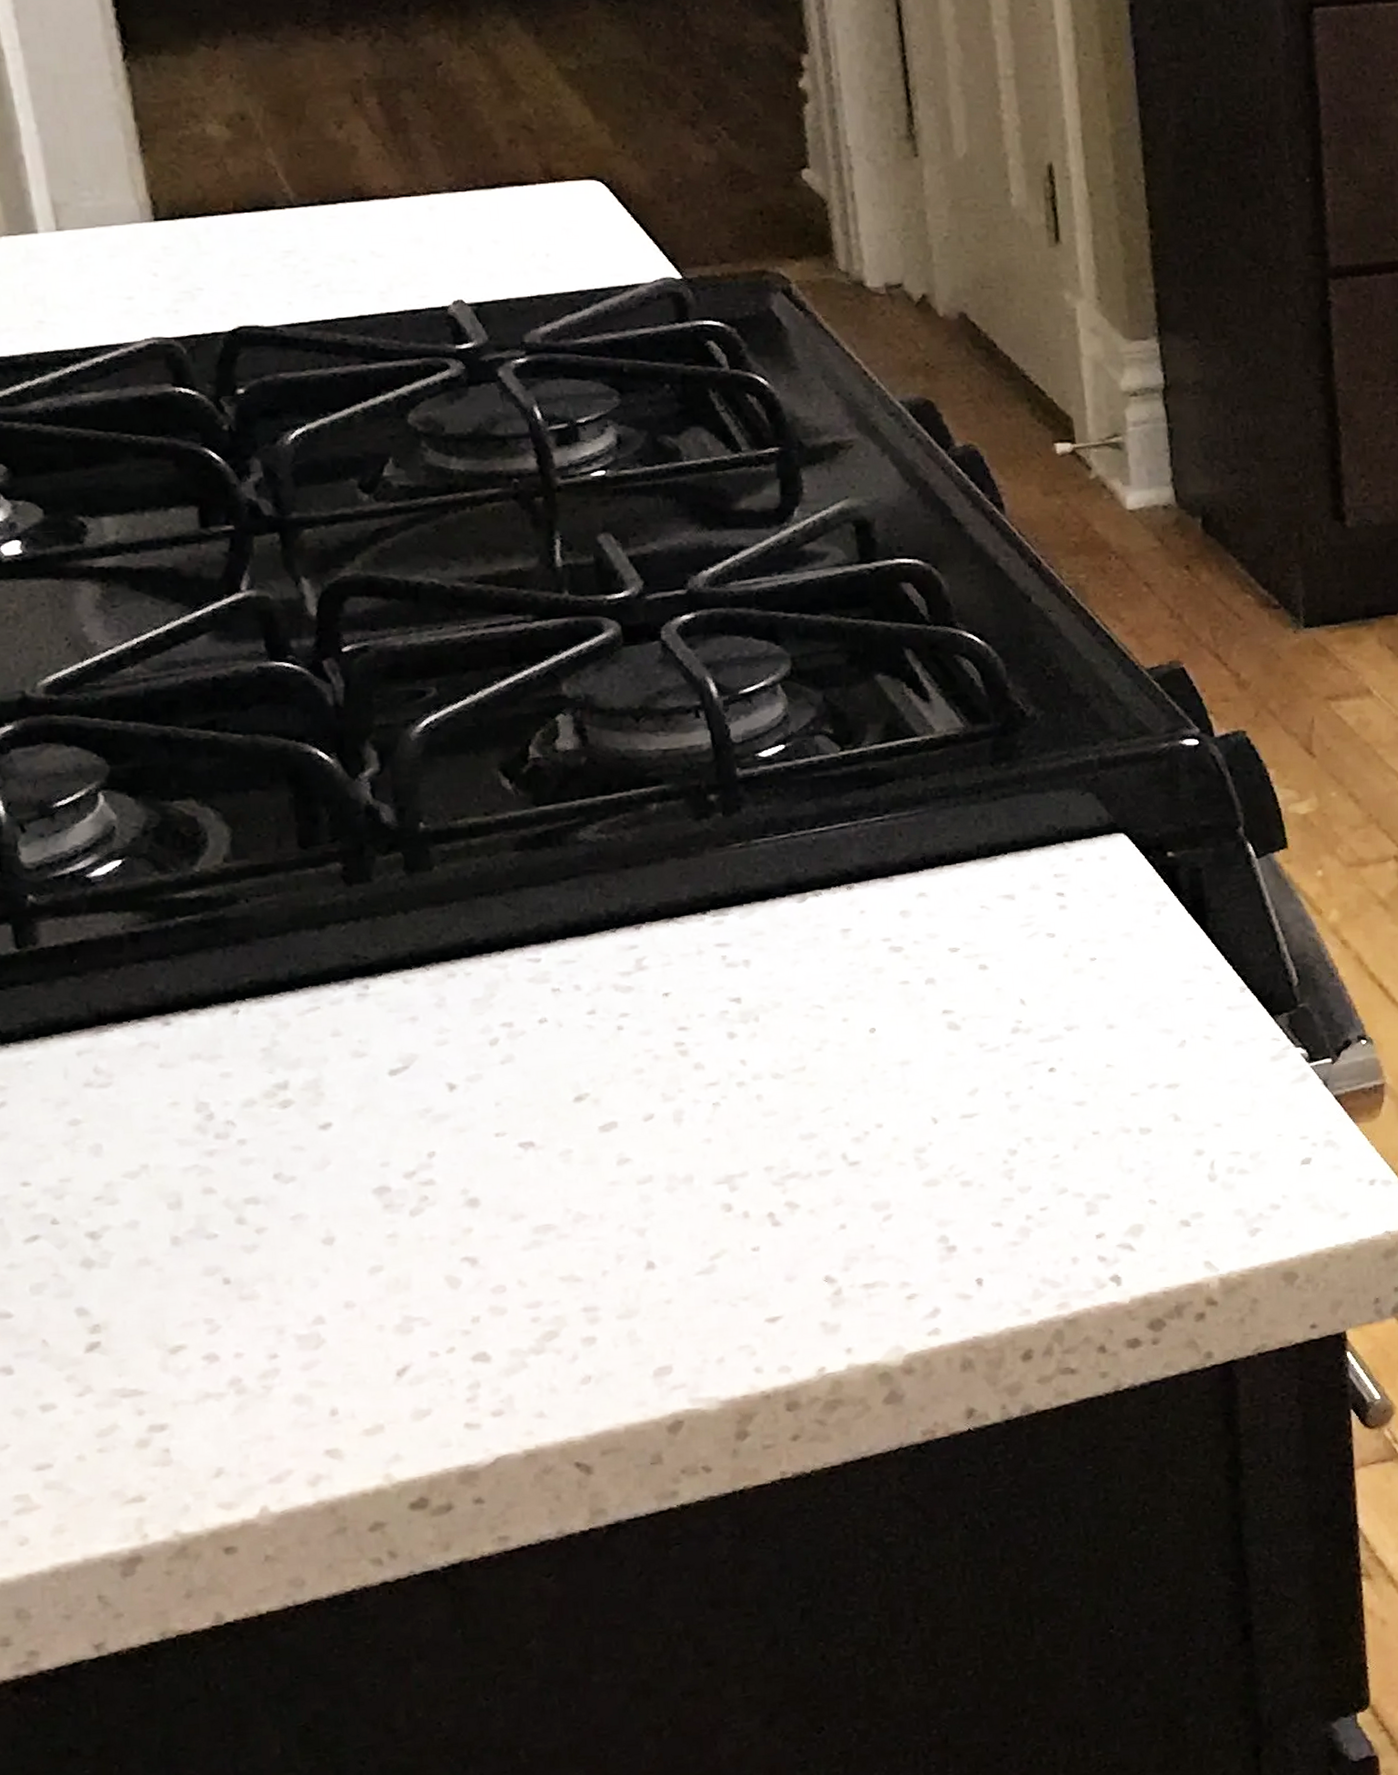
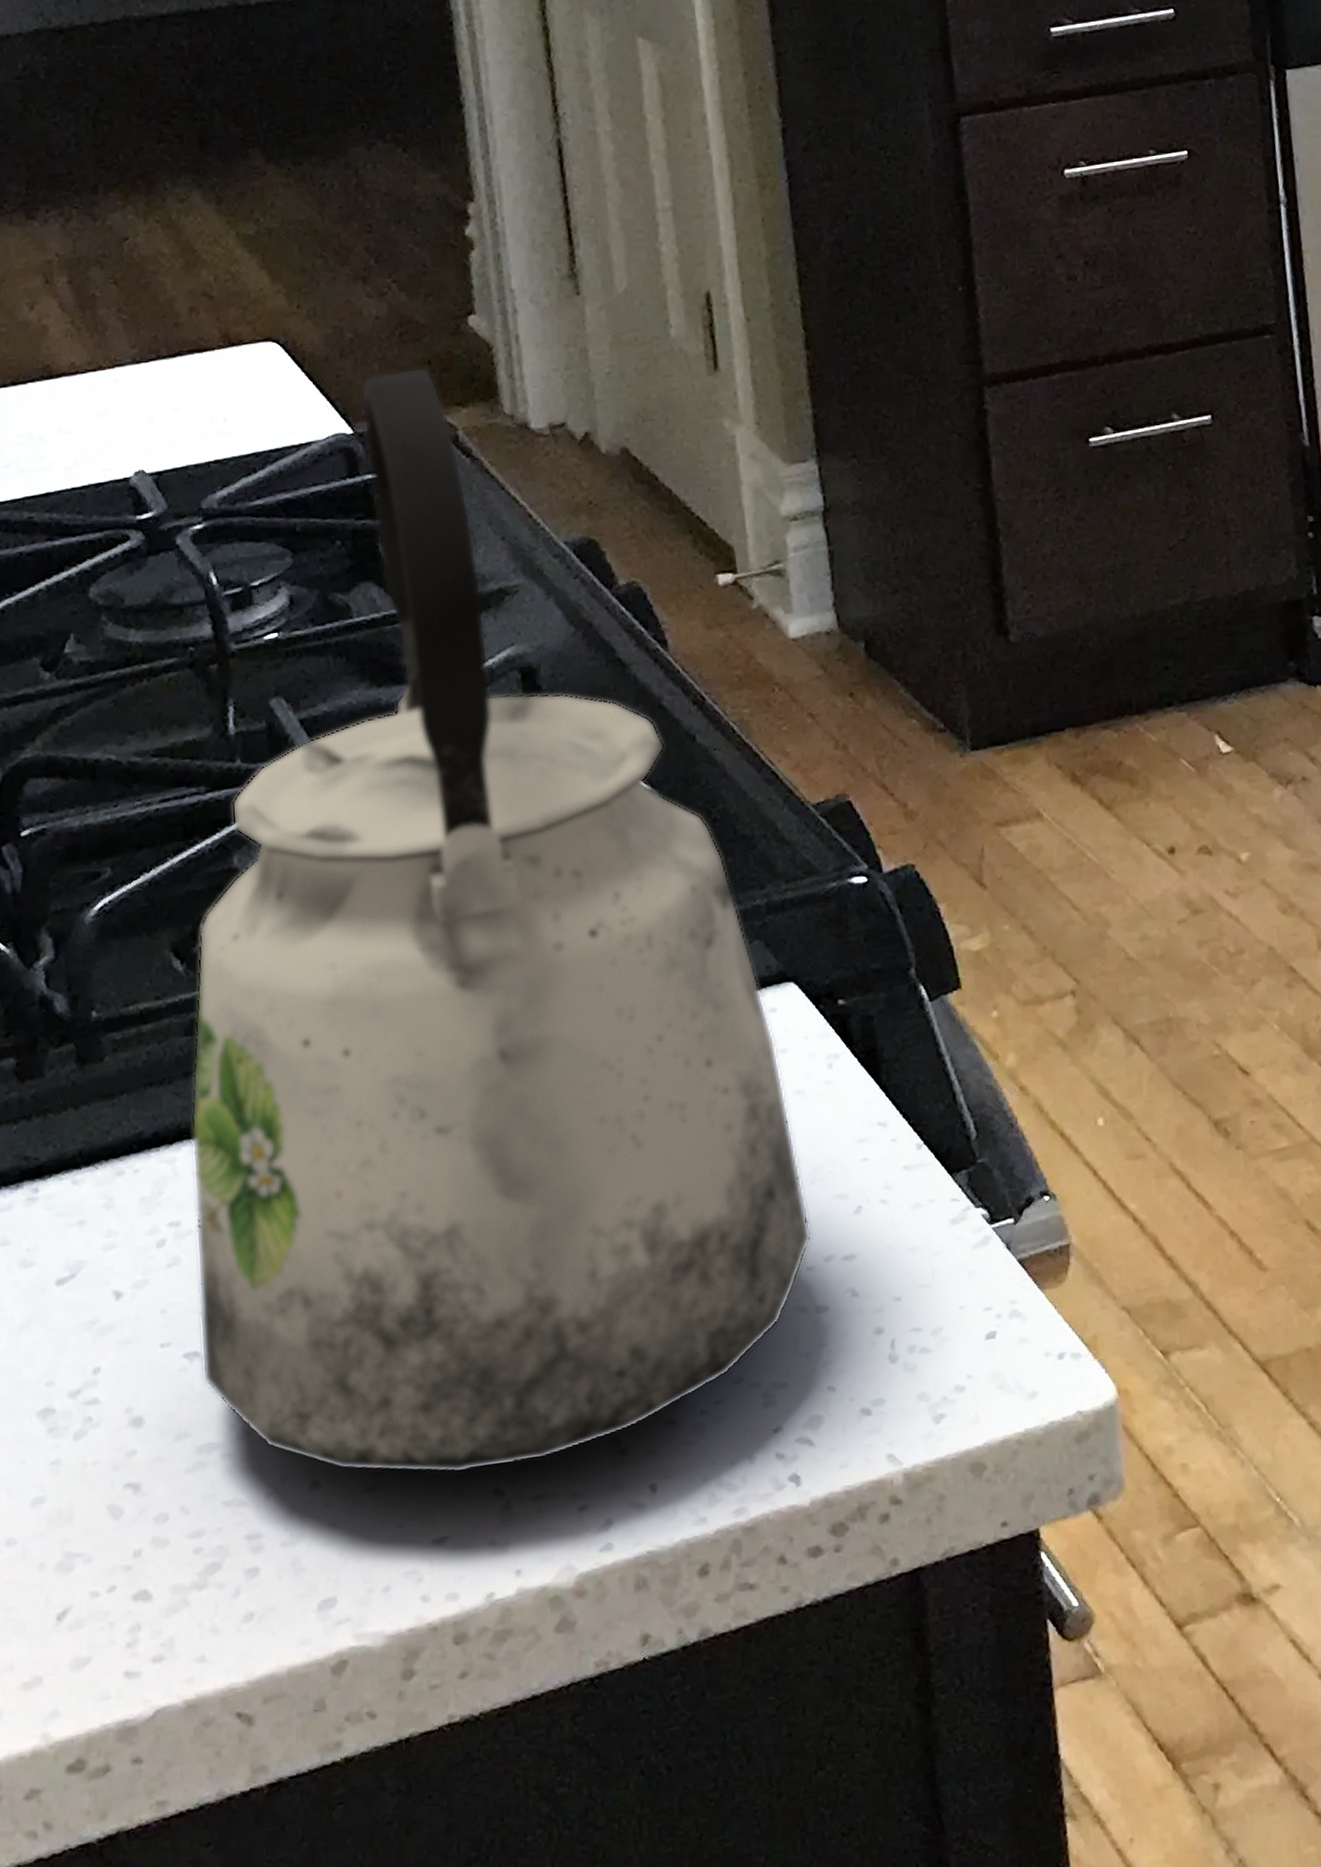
kettle: none [522,217,1138,1262] -> present [191,367,813,1475]

